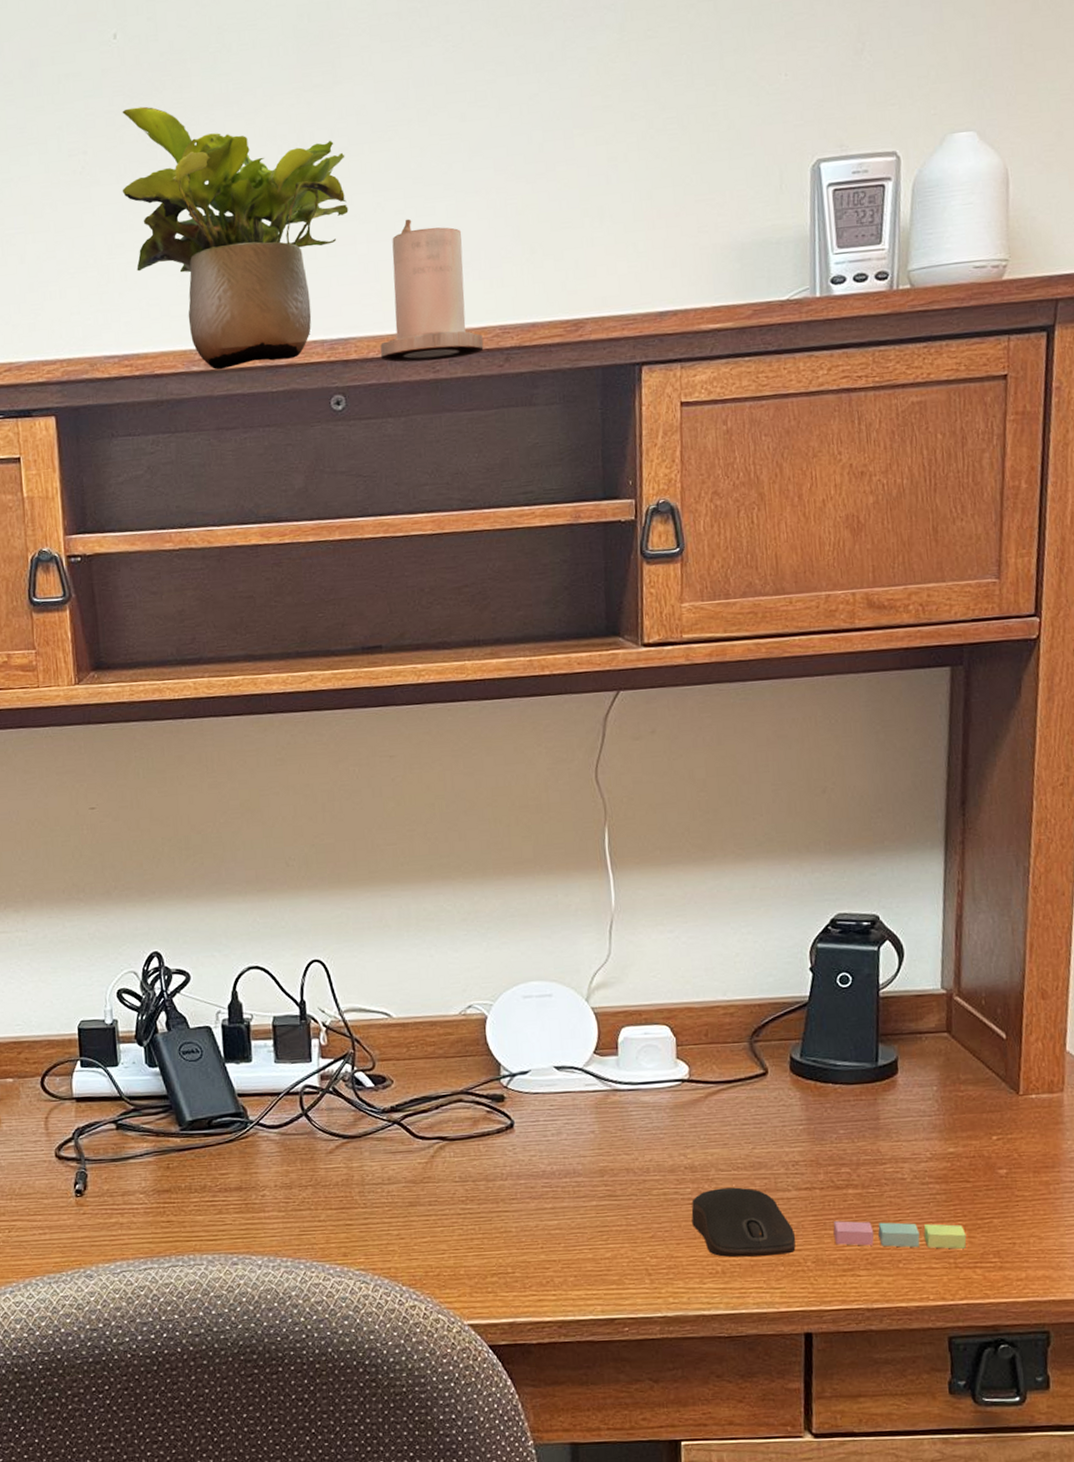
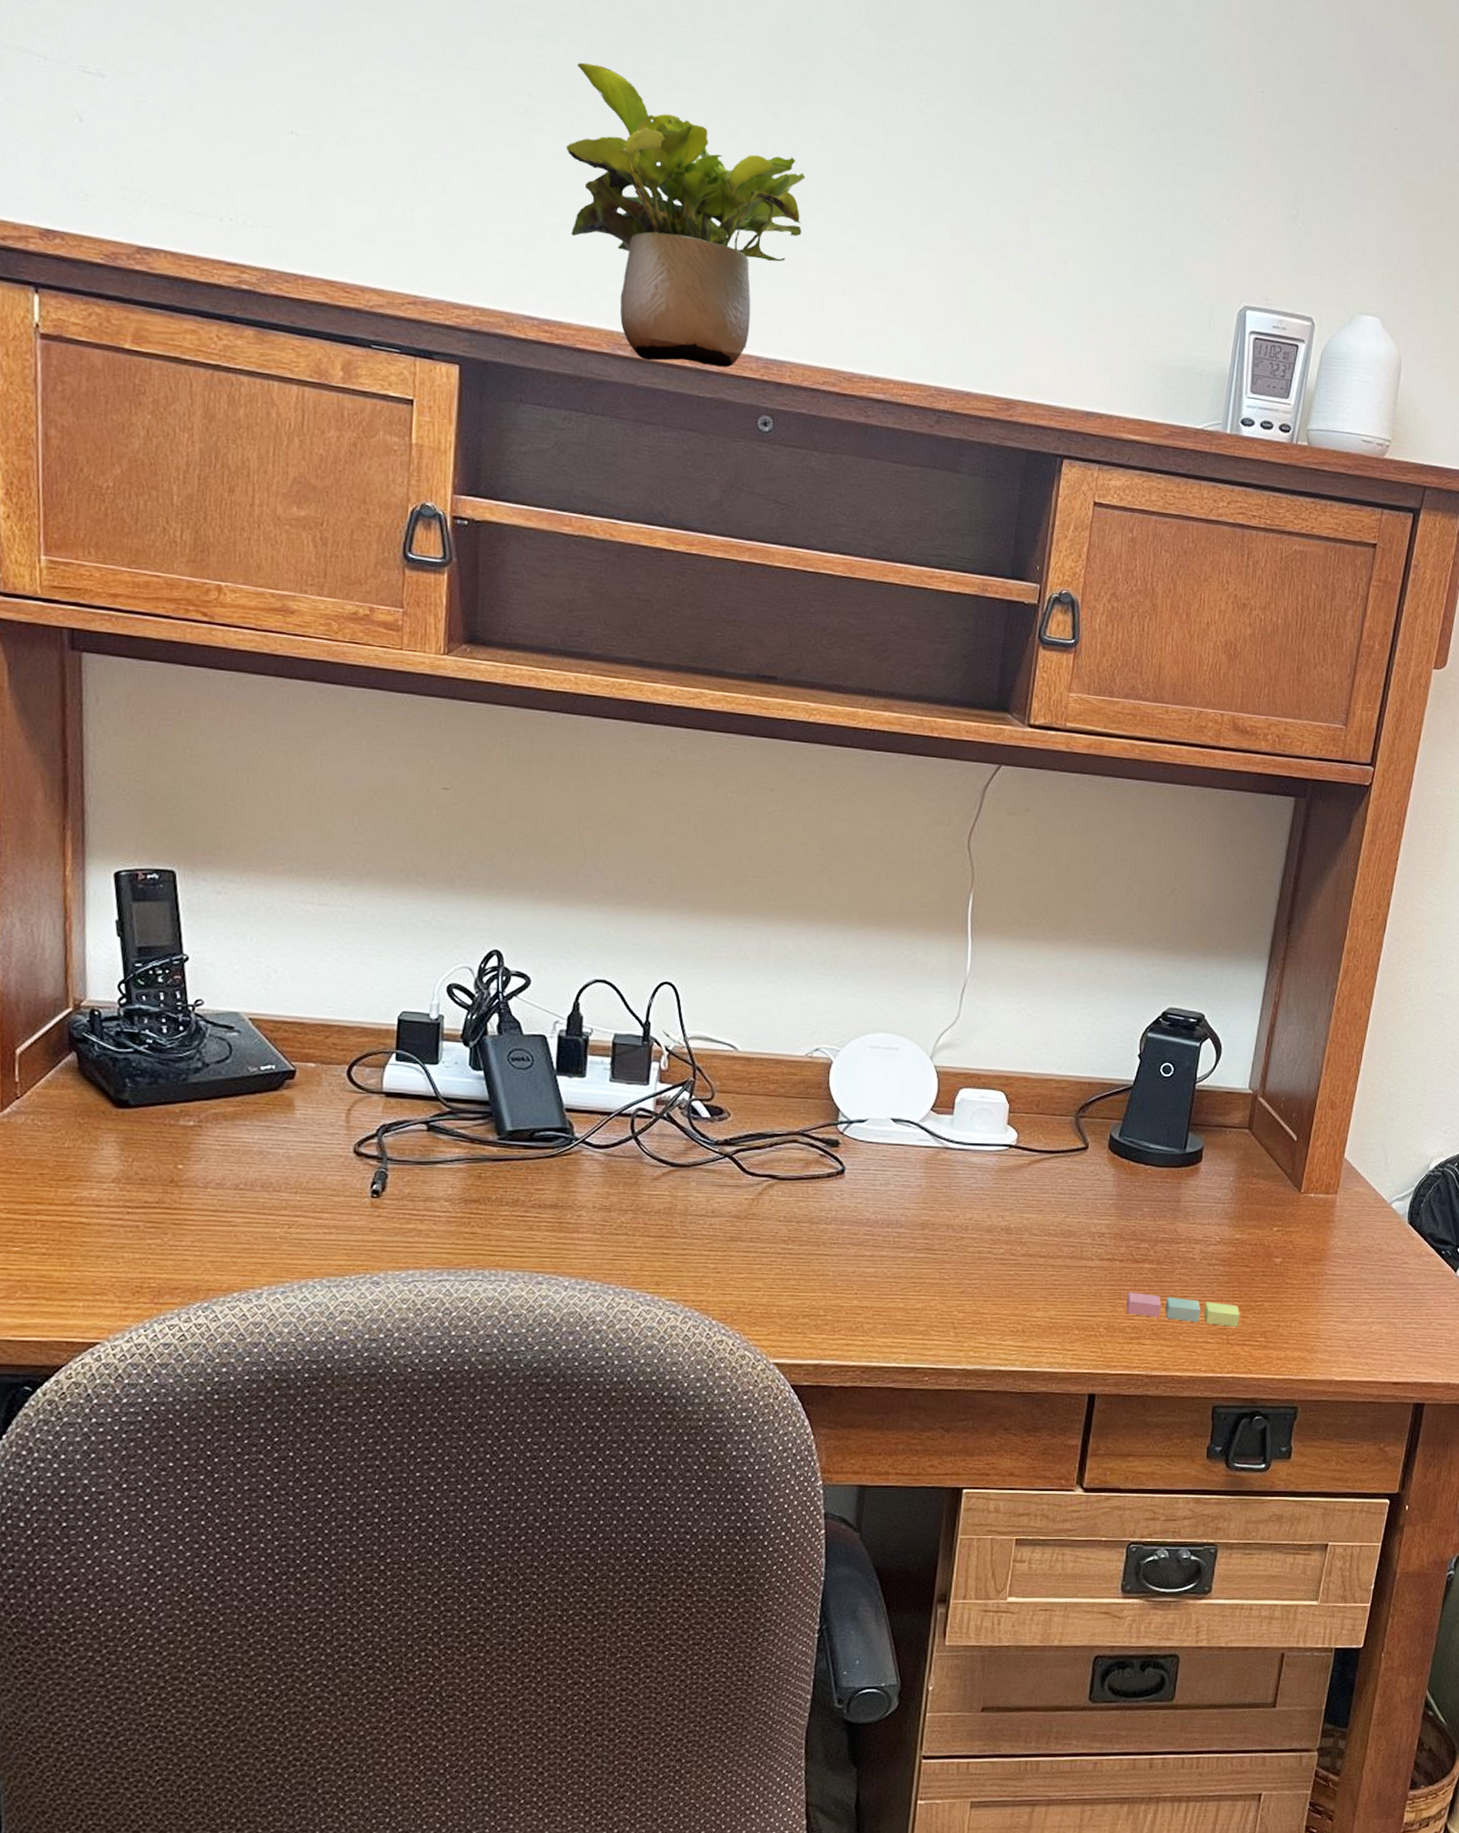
candle: present [380,219,484,363] -> none [815,257,918,409]
computer mouse: present [691,1187,796,1258] -> none [1001,1252,1093,1320]

